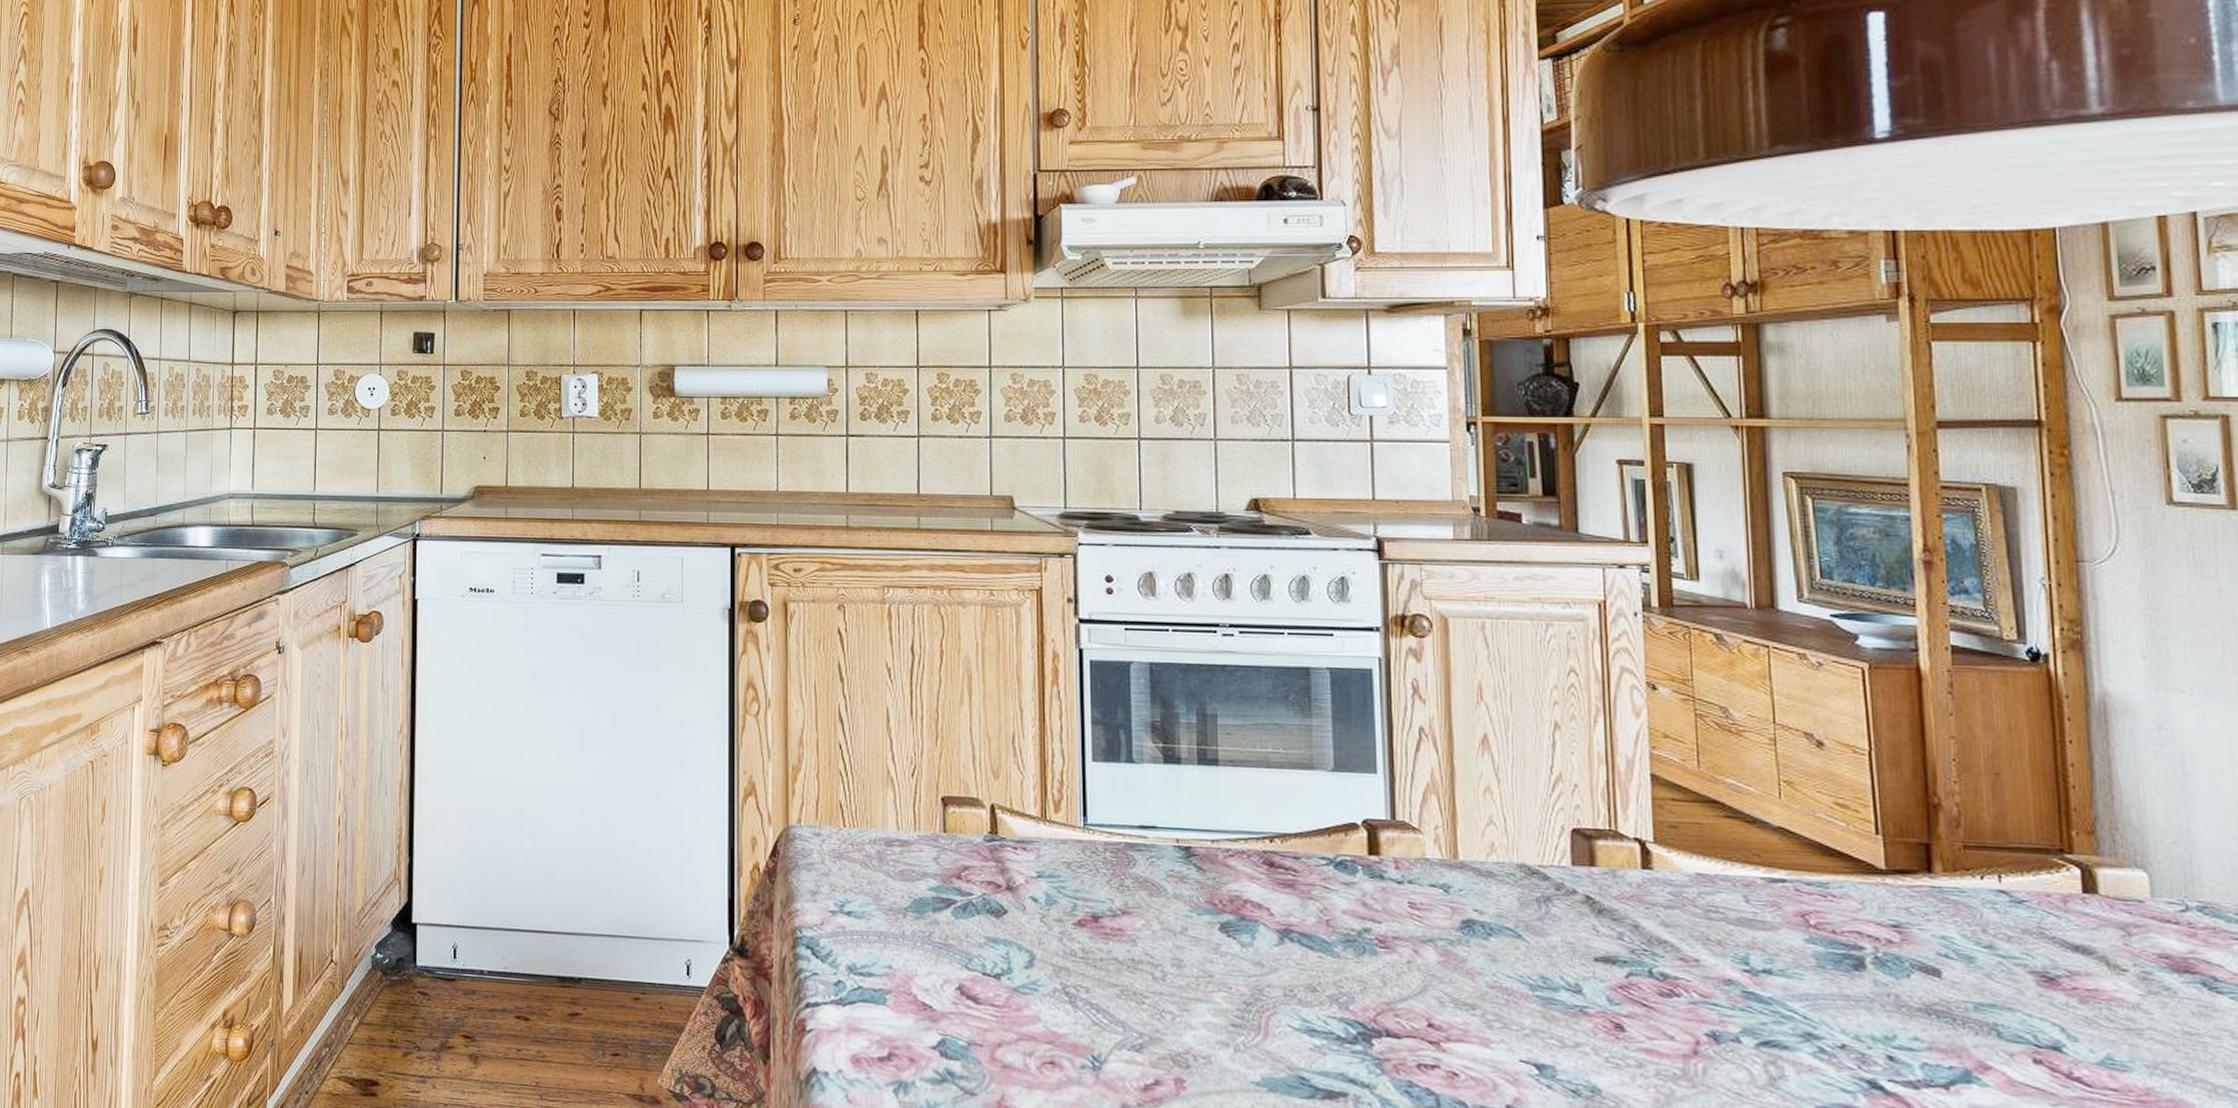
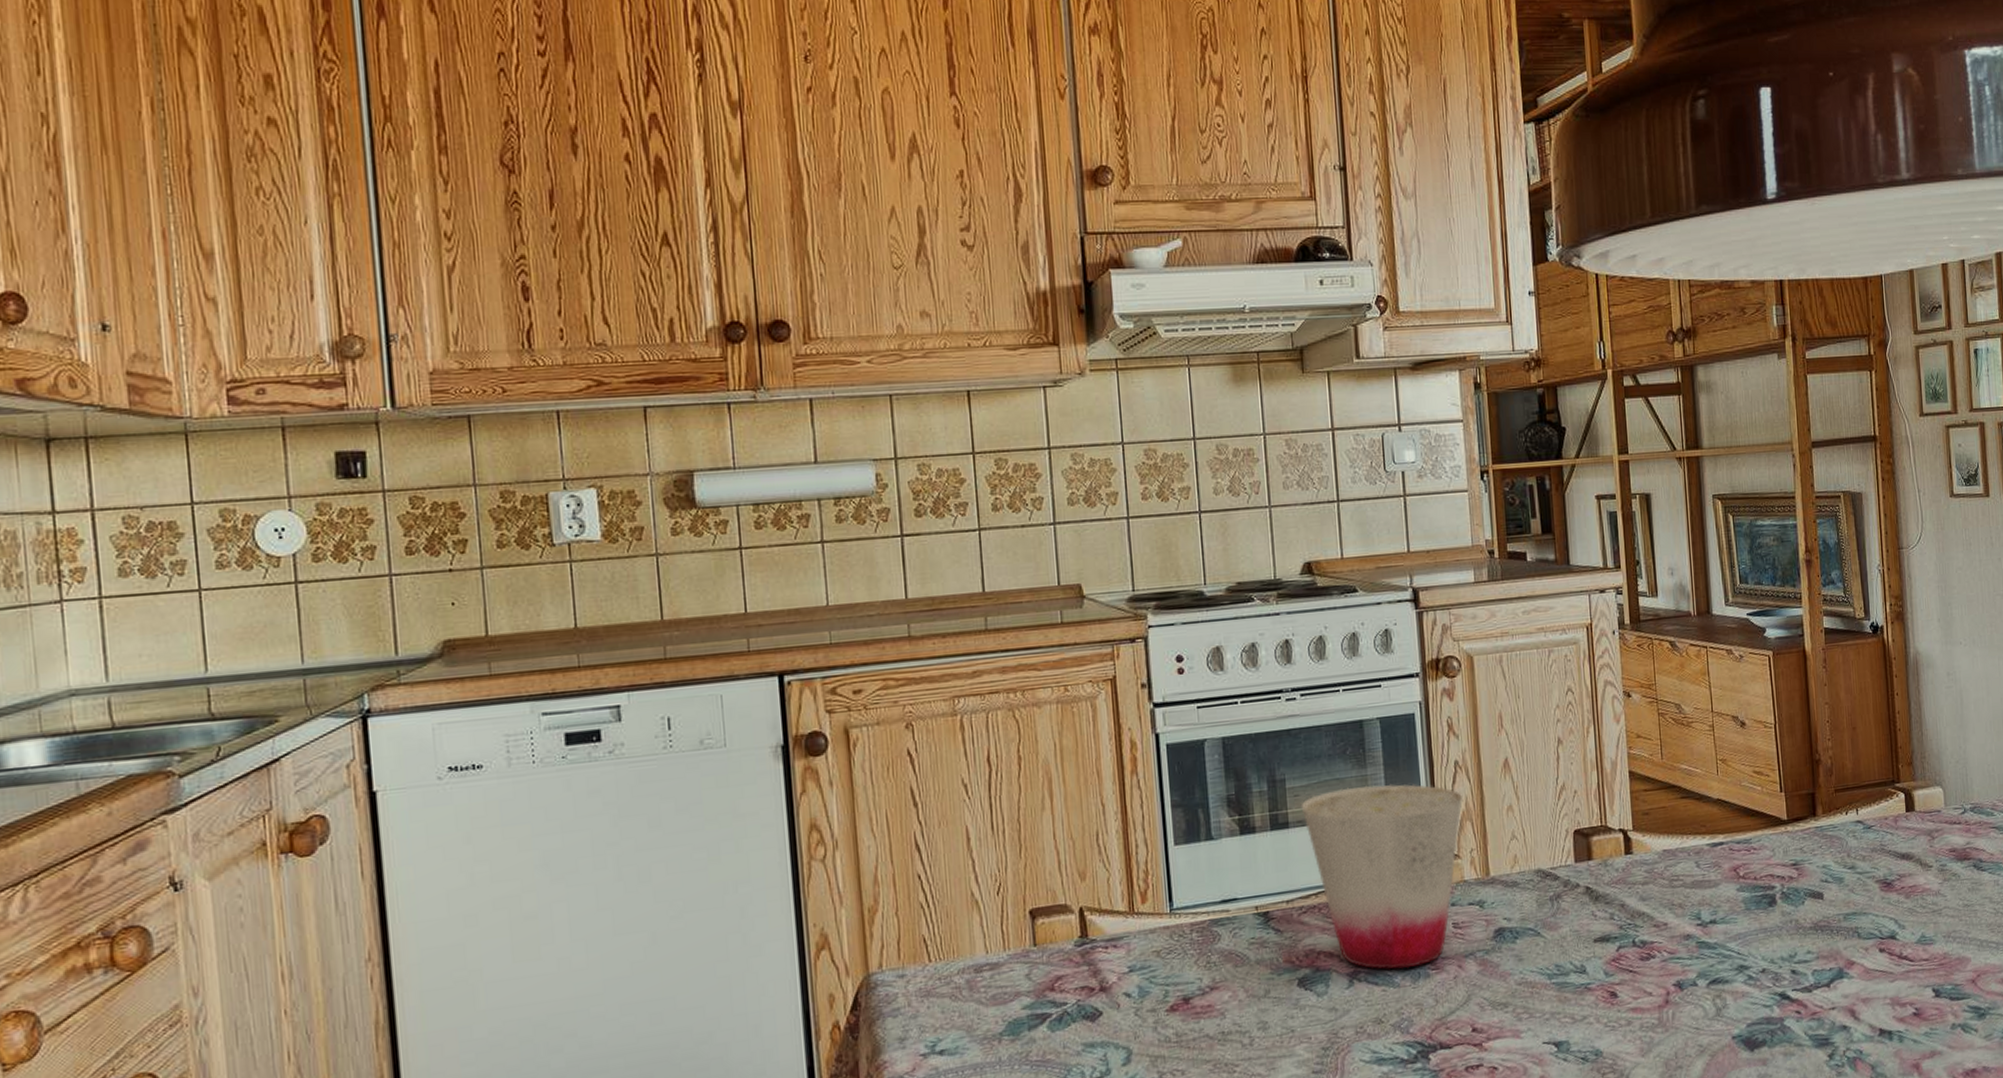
cup: none [1233,735,1429,940] -> present [1301,784,1463,970]

